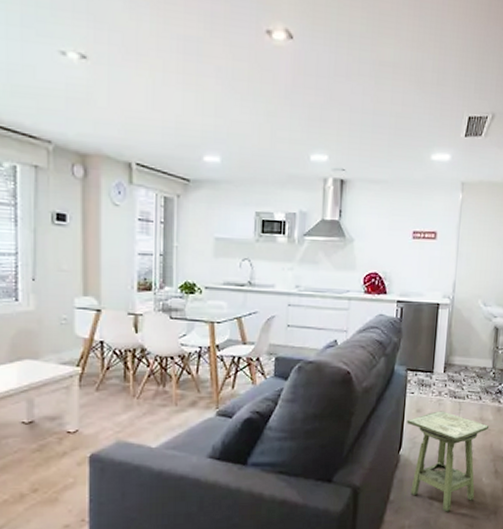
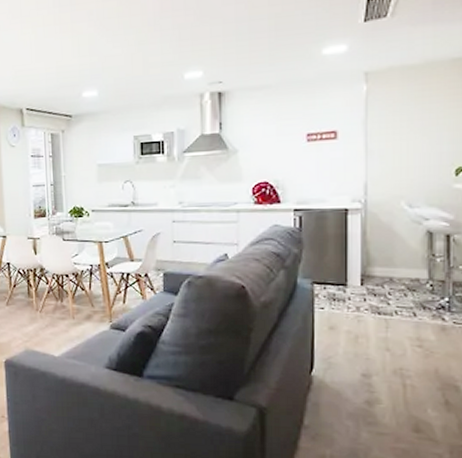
side table: present [407,411,490,512] -> none [318,328,432,445]

